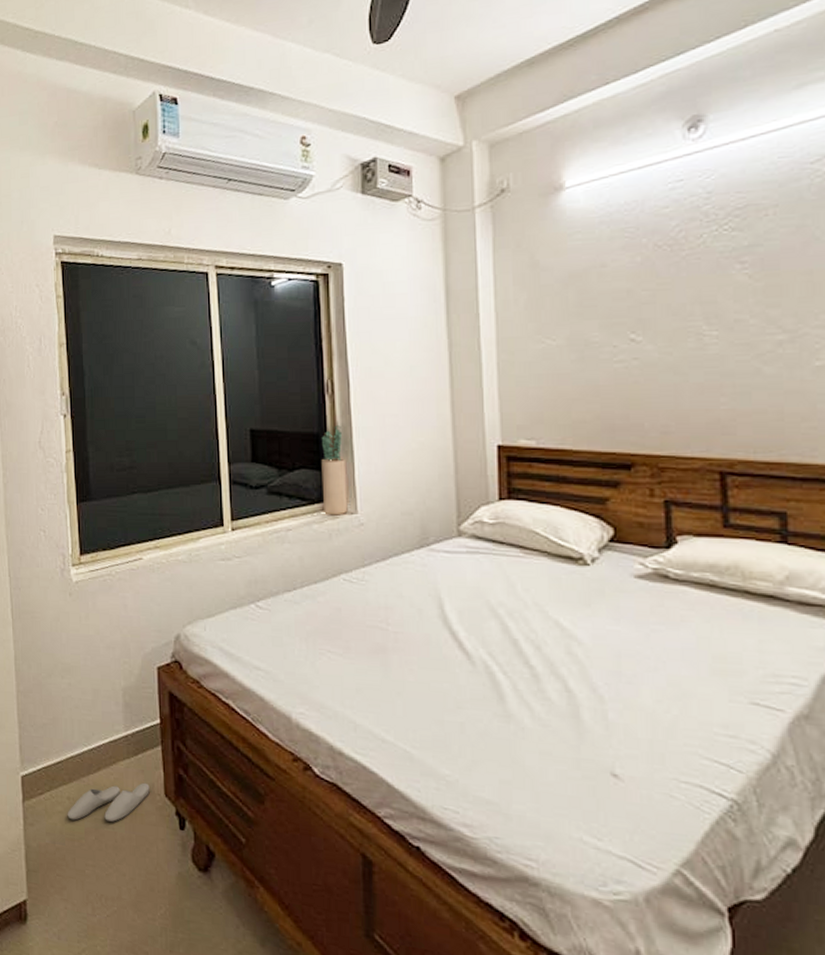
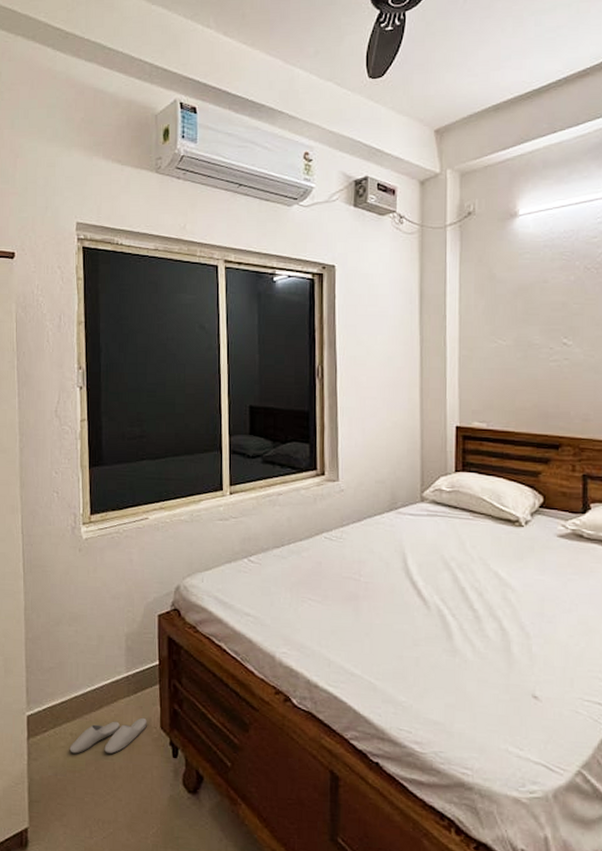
vase: present [321,421,348,516] -> none [309,401,331,483]

